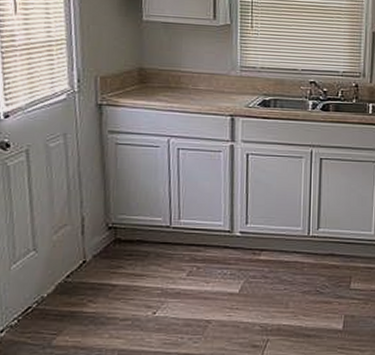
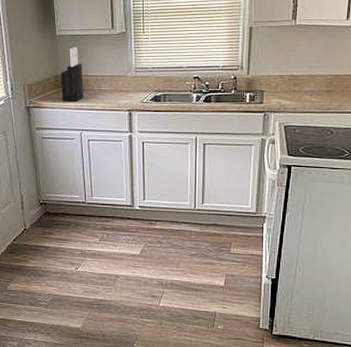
knife block: none [145,35,175,102] -> present [60,46,83,102]

